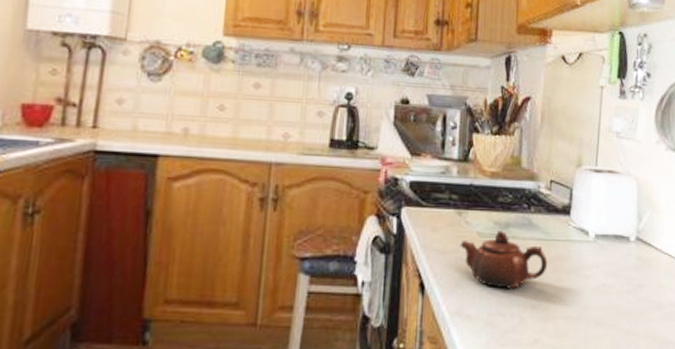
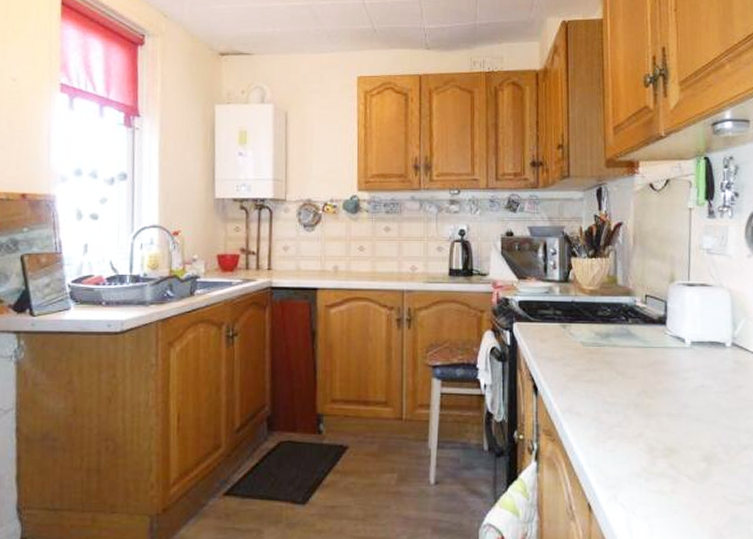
teapot: present [460,231,548,289] -> none [566,340,648,390]

